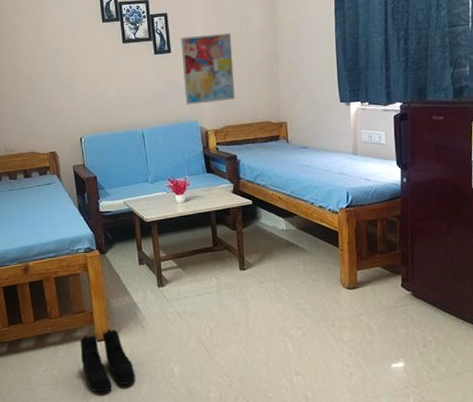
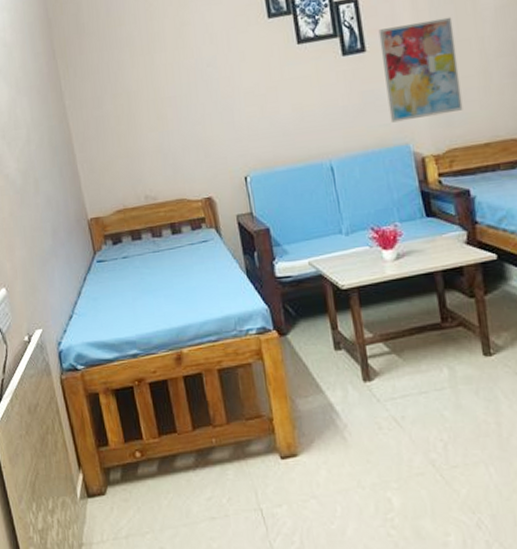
boots: present [80,329,135,393] -> none [257,441,337,531]

